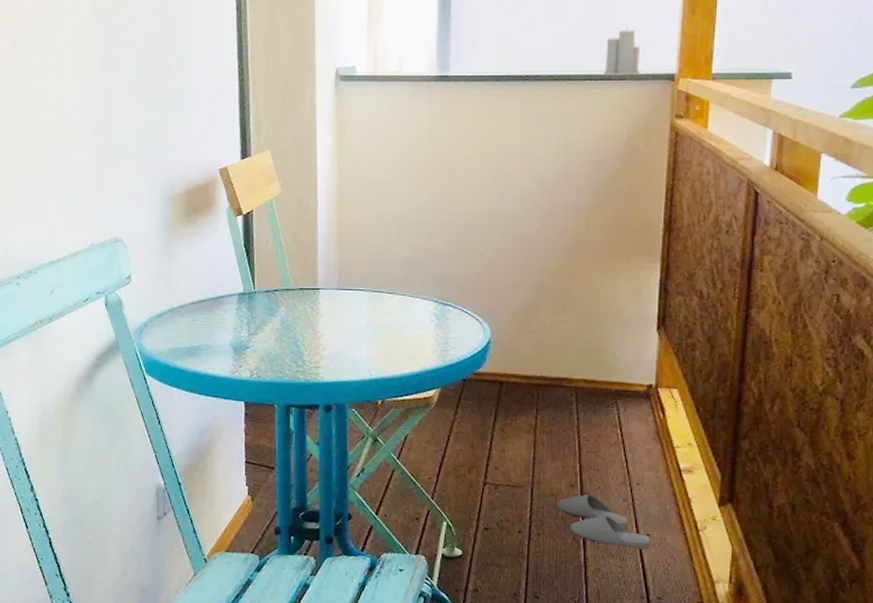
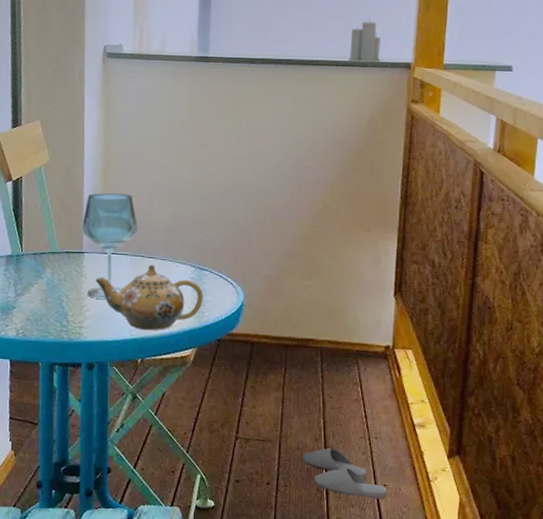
wine glass: none [315,225,376,339] -> present [81,193,139,300]
teapot: none [332,300,447,370] -> present [95,264,203,330]

